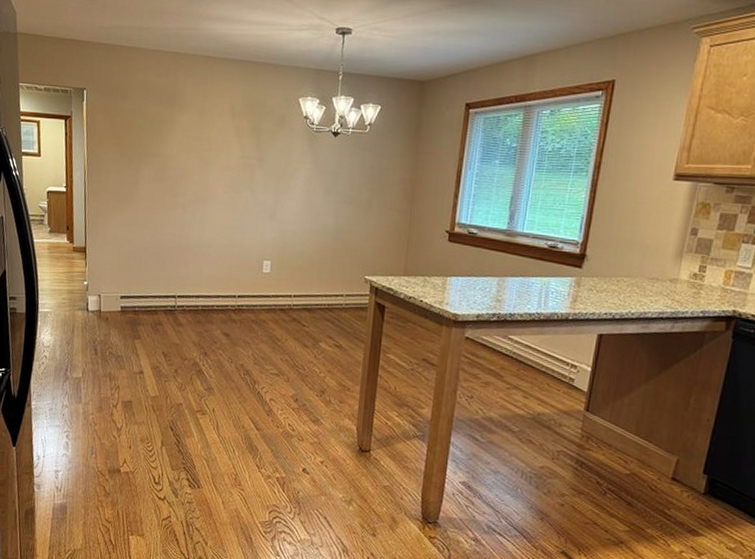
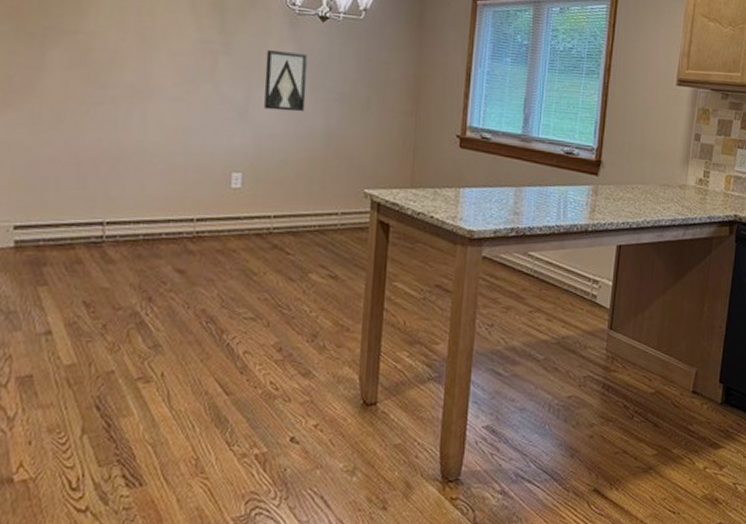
wall art: none [288,163,323,212] -> present [264,50,308,112]

